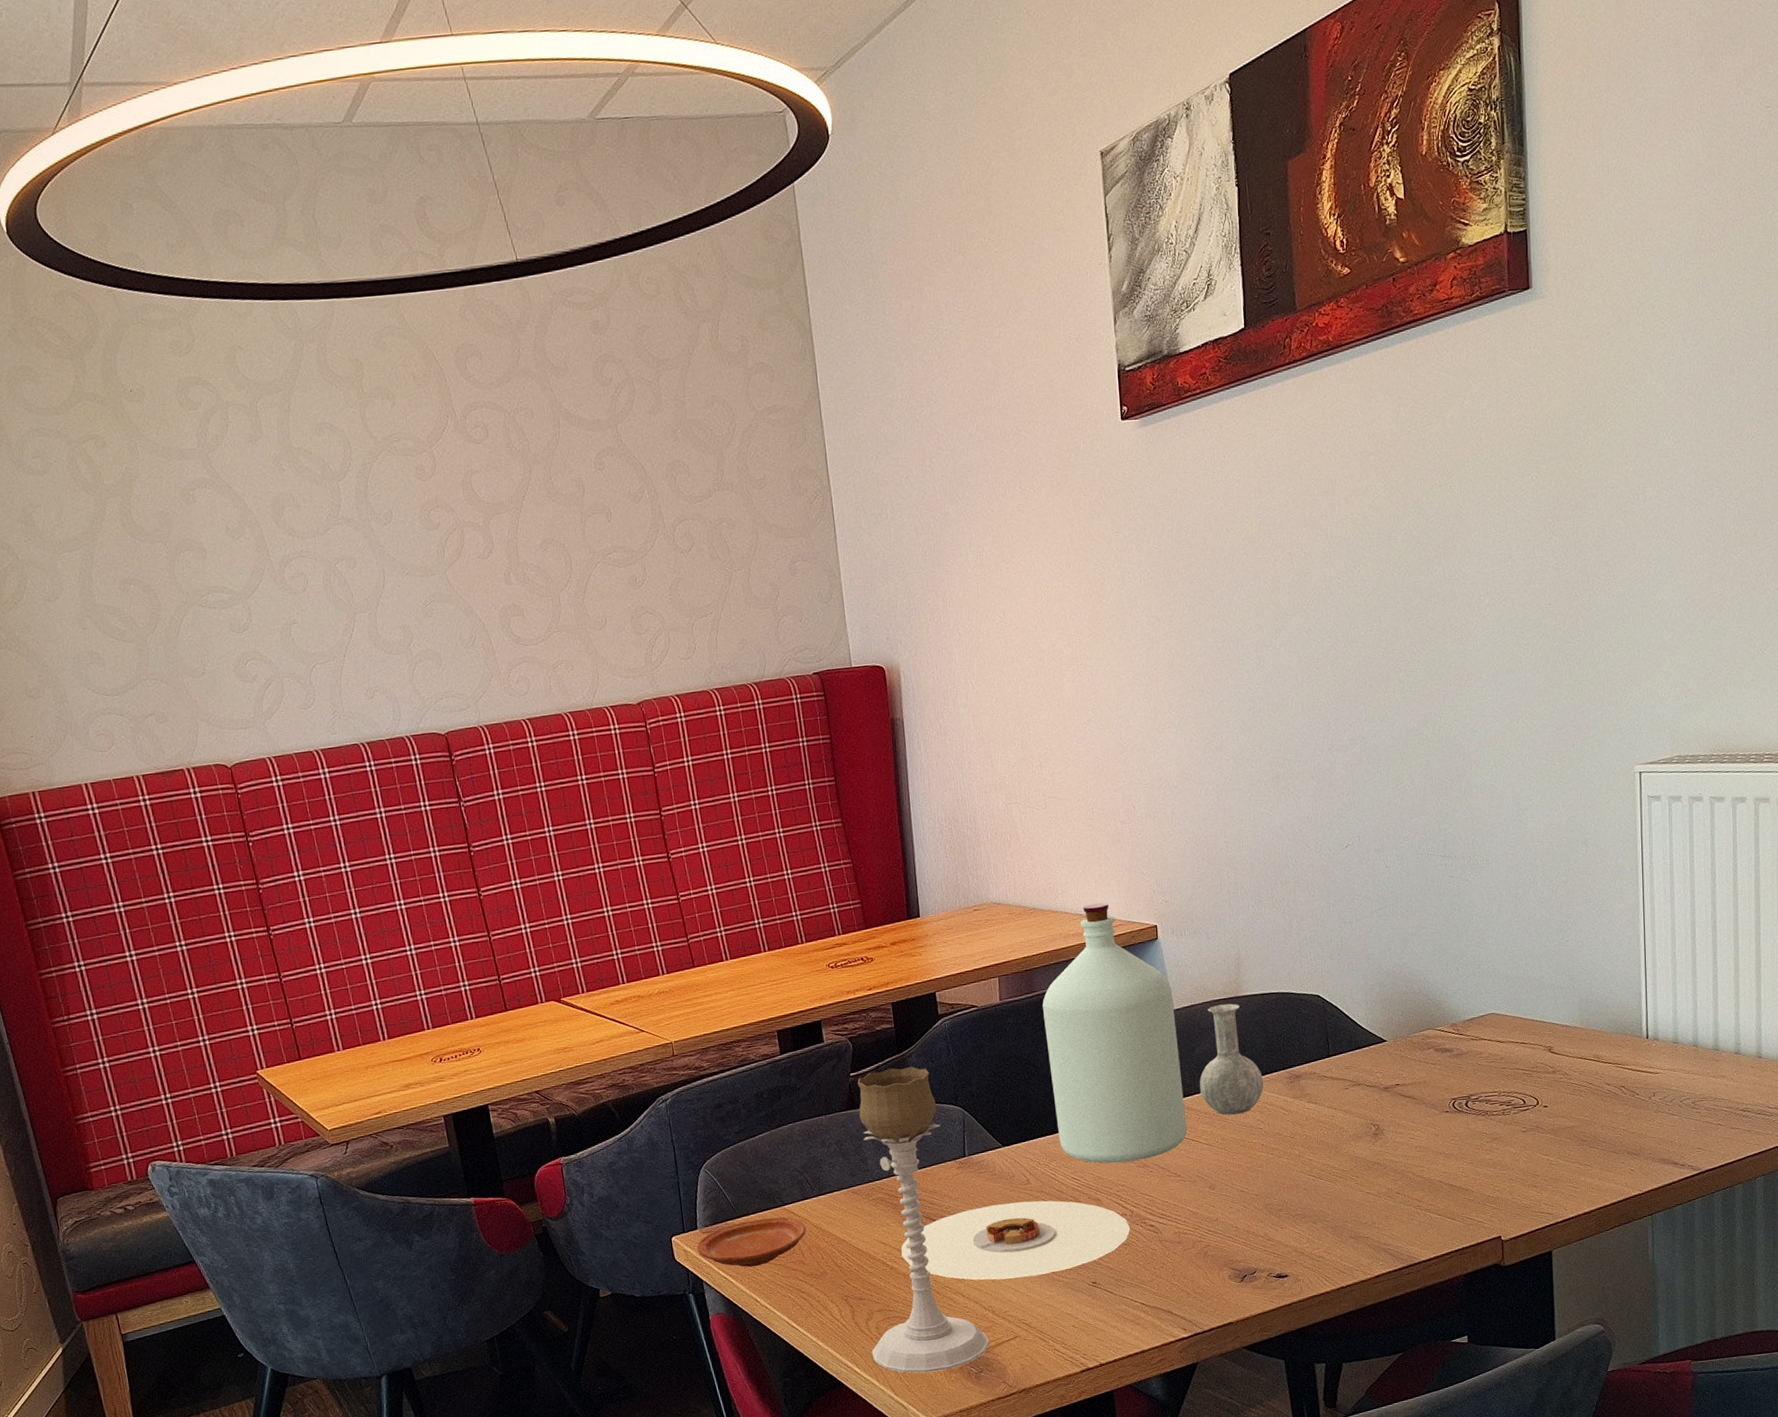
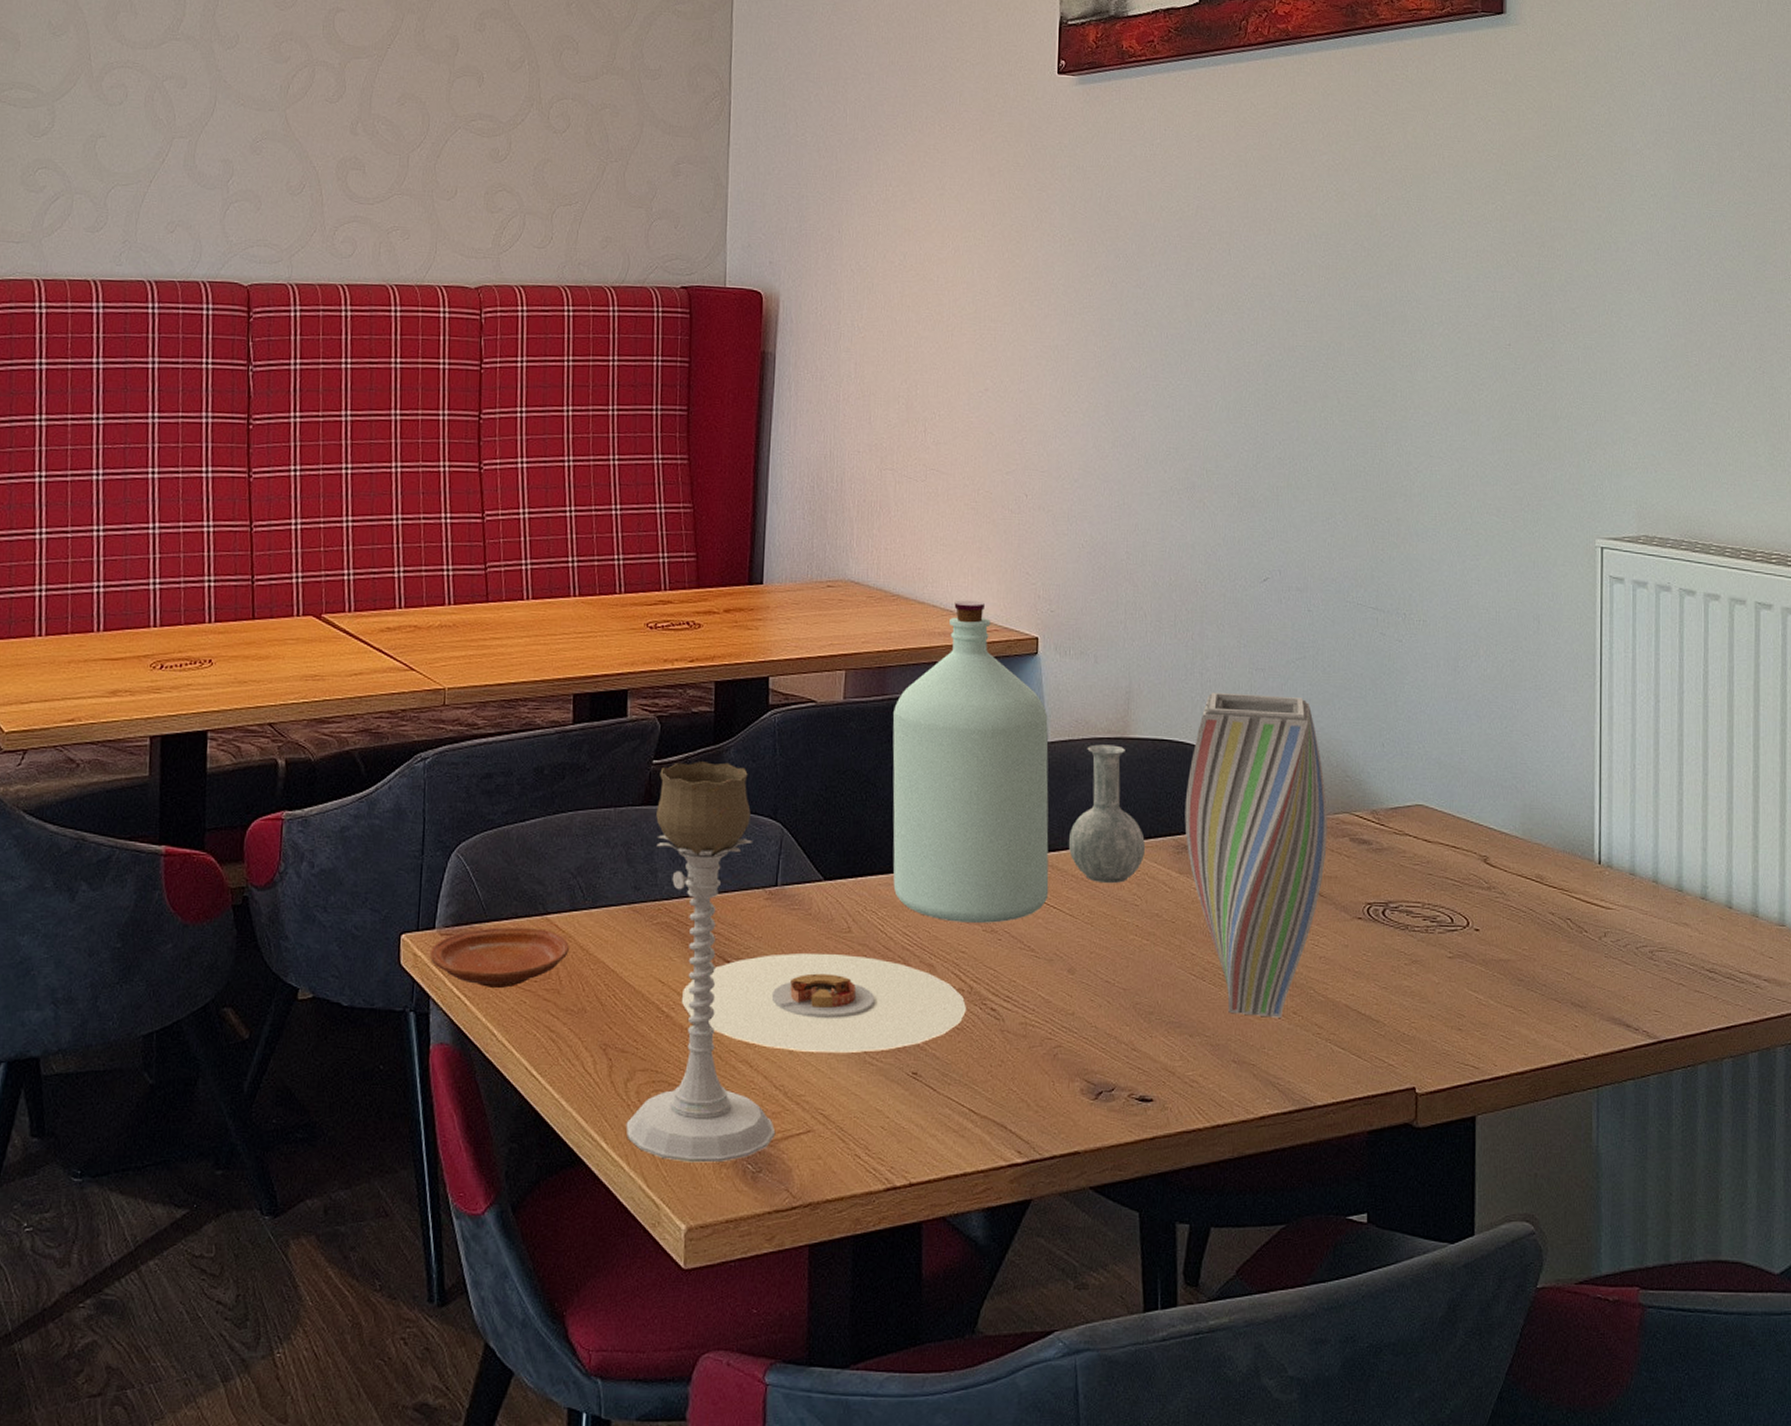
vase: none [1293,941,1416,1201] -> present [1184,692,1328,1018]

